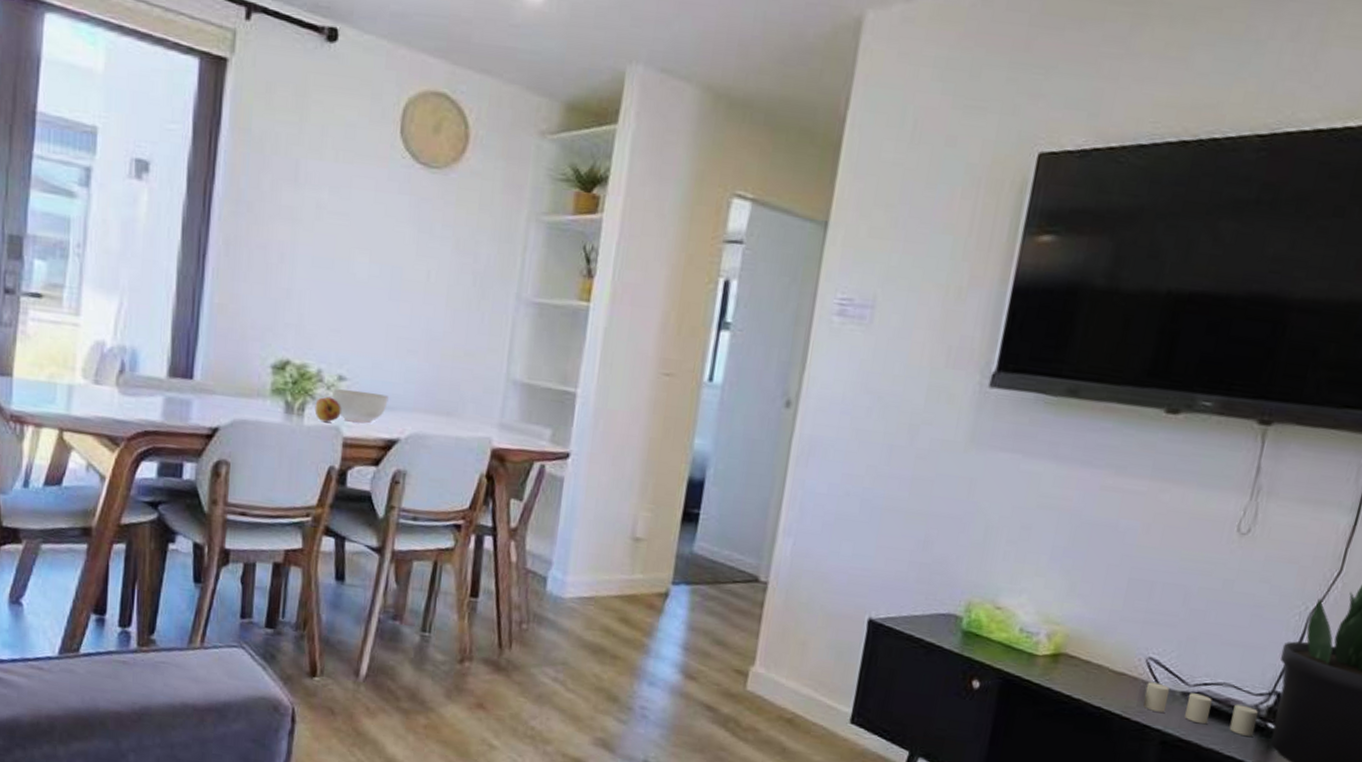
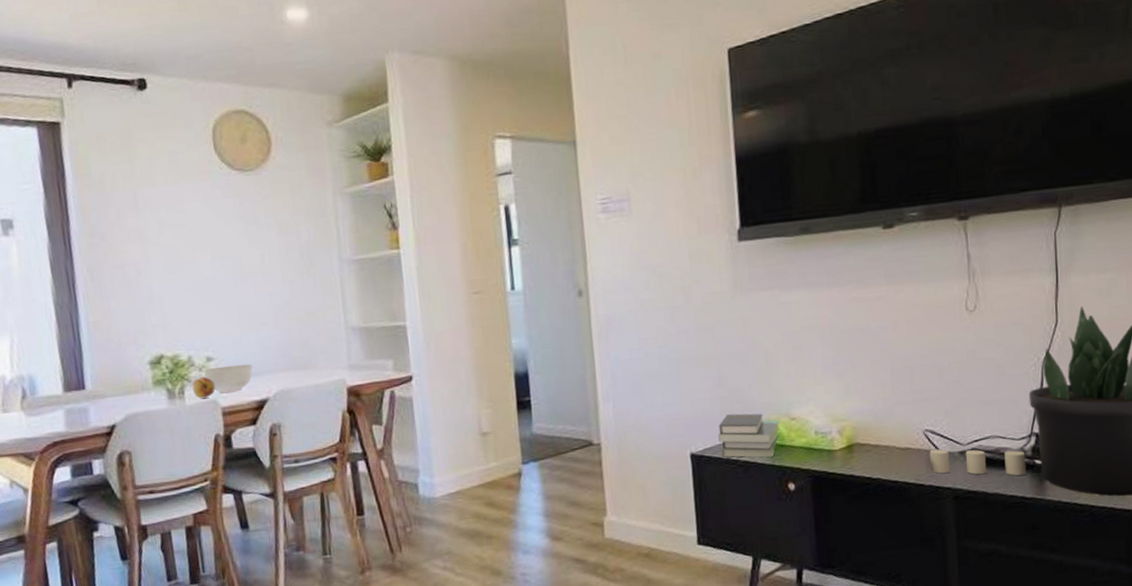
books: none [905,584,983,645] -> present [718,413,781,458]

